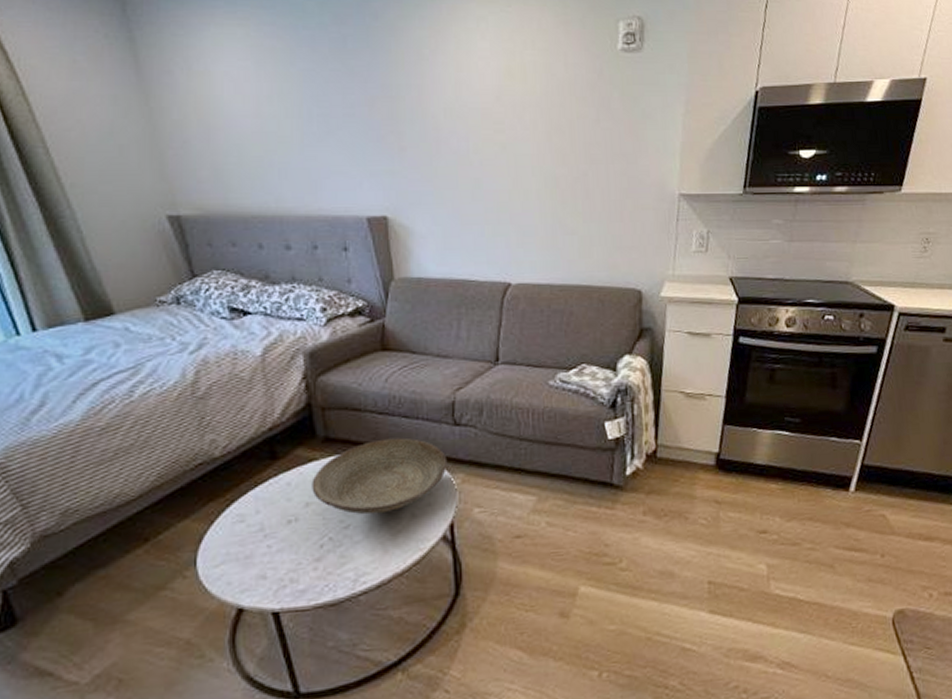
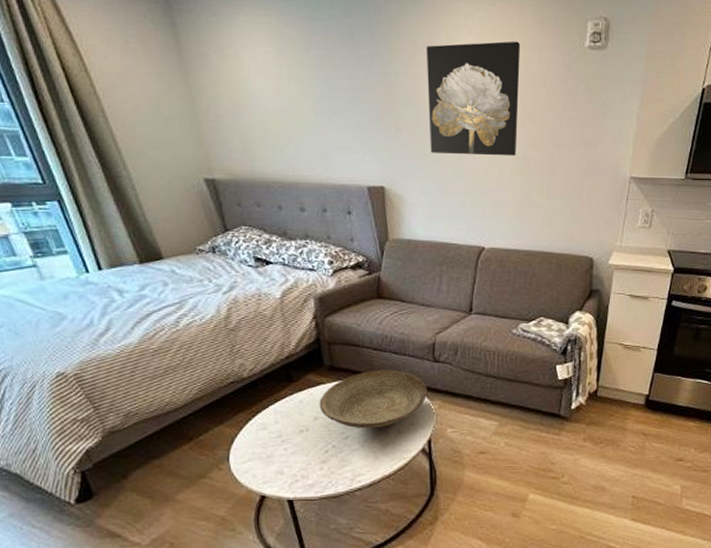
wall art: none [432,45,544,176] -> present [426,41,521,156]

